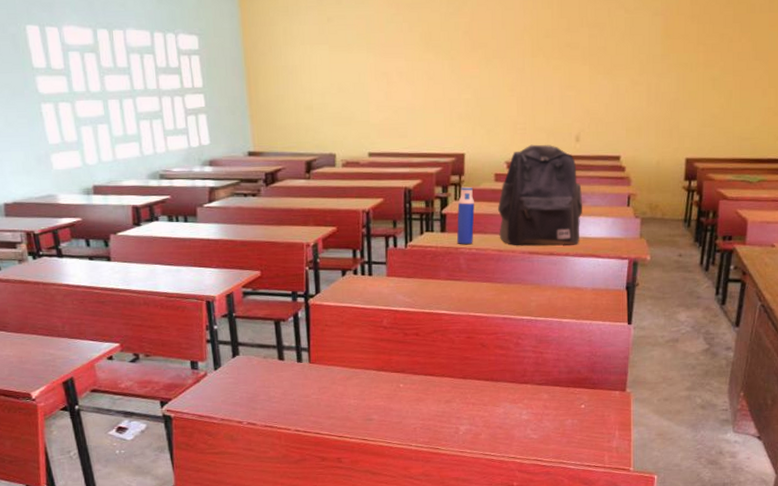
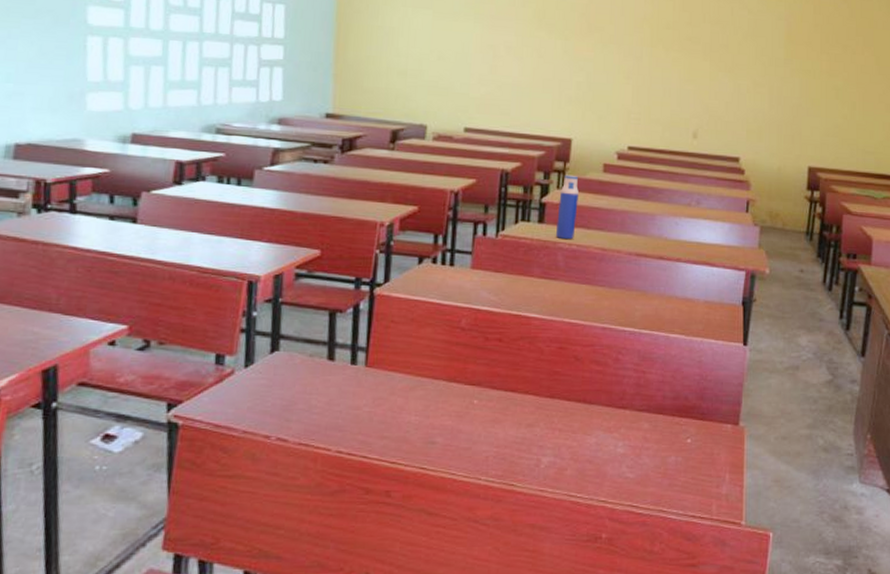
backpack: present [498,144,583,246] -> none [604,136,698,250]

